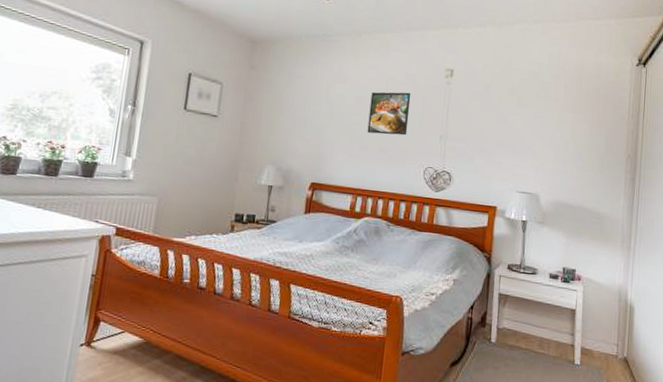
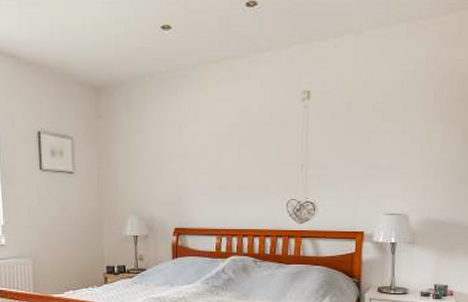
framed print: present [367,92,411,136] -> none [225,123,267,171]

